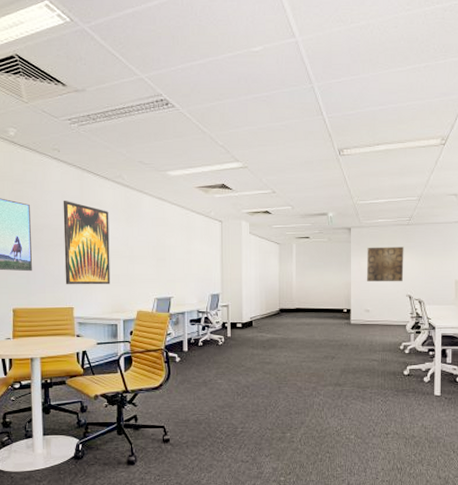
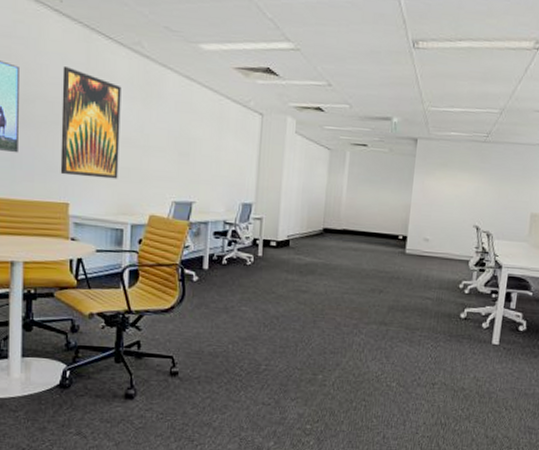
wall art: present [366,246,404,282] -> none [429,164,477,210]

